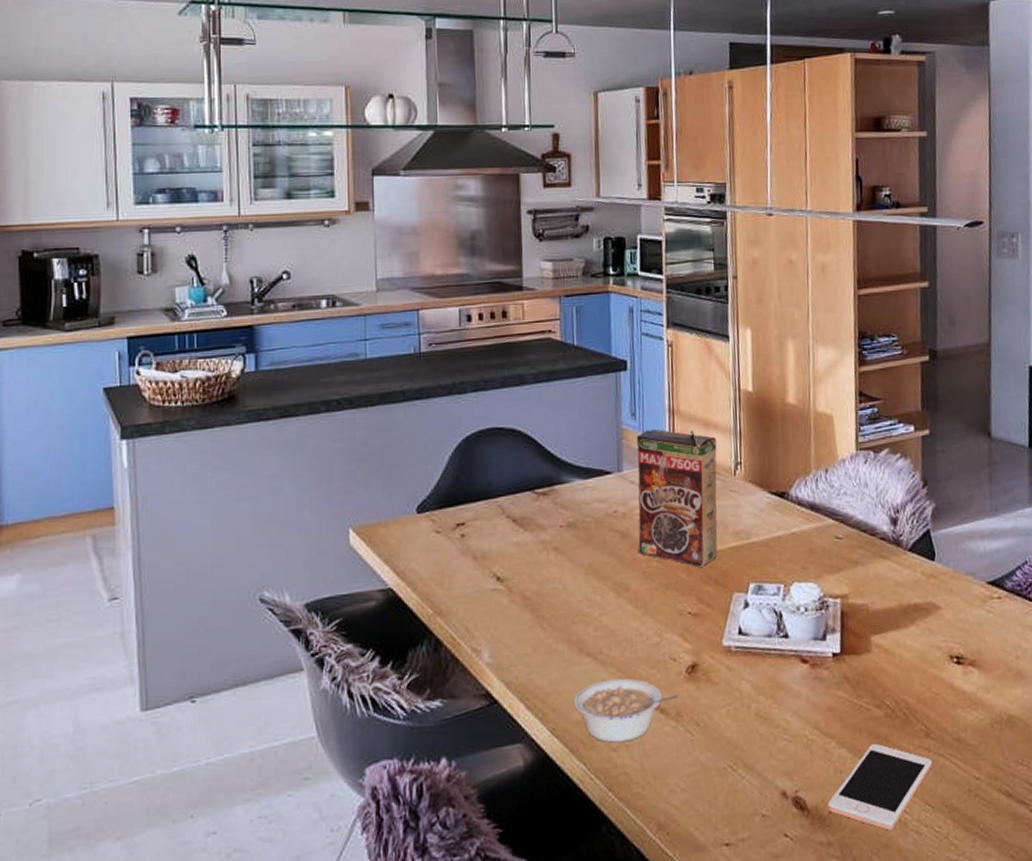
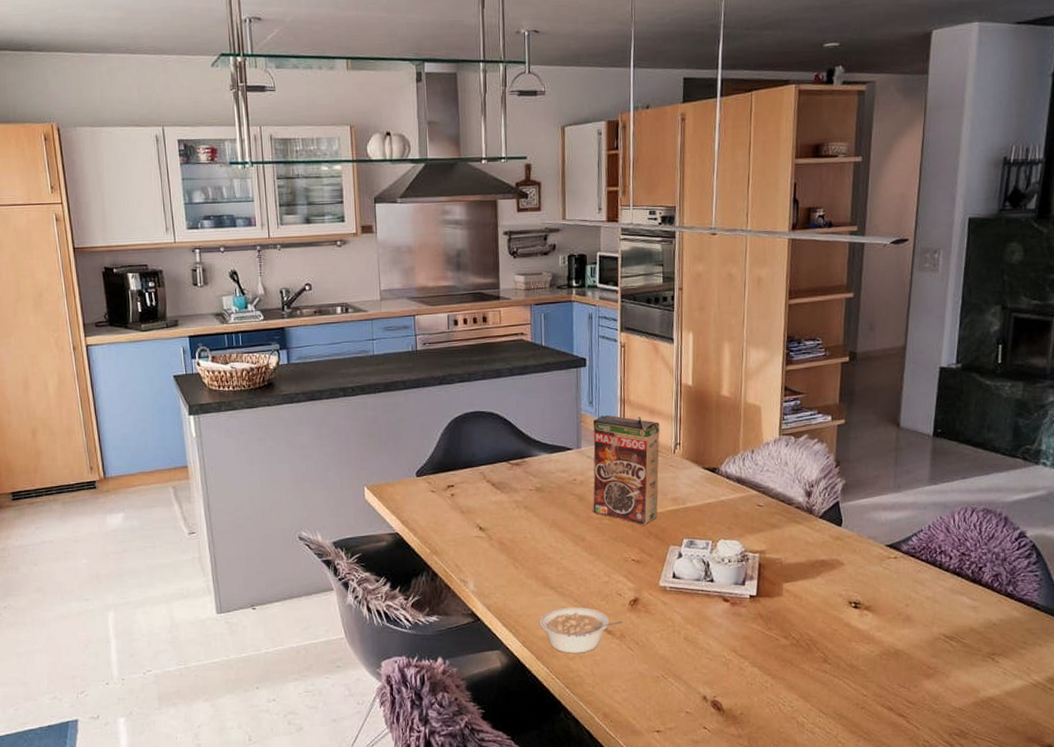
cell phone: present [827,743,933,831] -> none [740,664,828,729]

